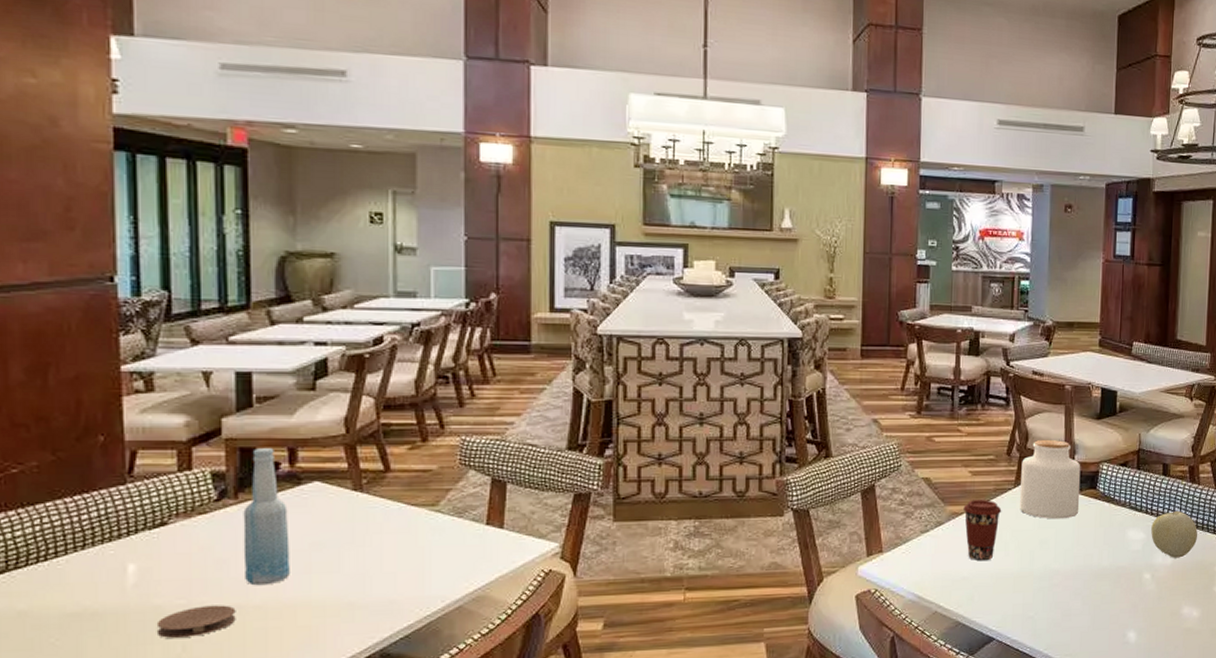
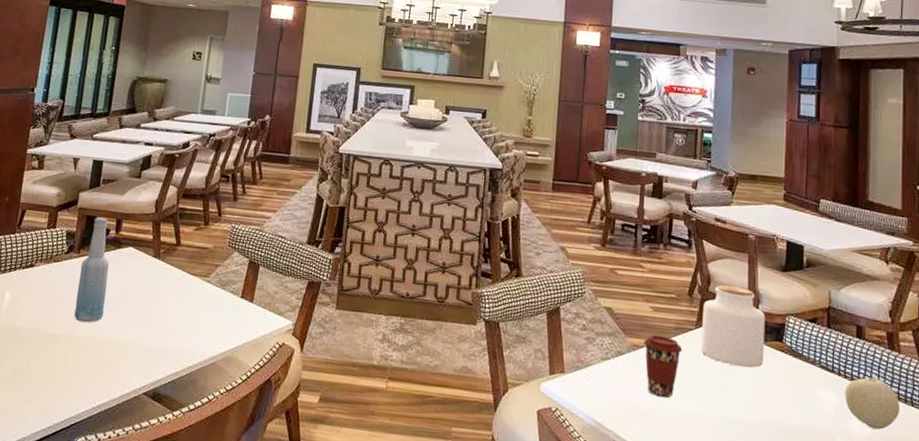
coaster: present [156,605,236,638] -> none [14,331,65,355]

